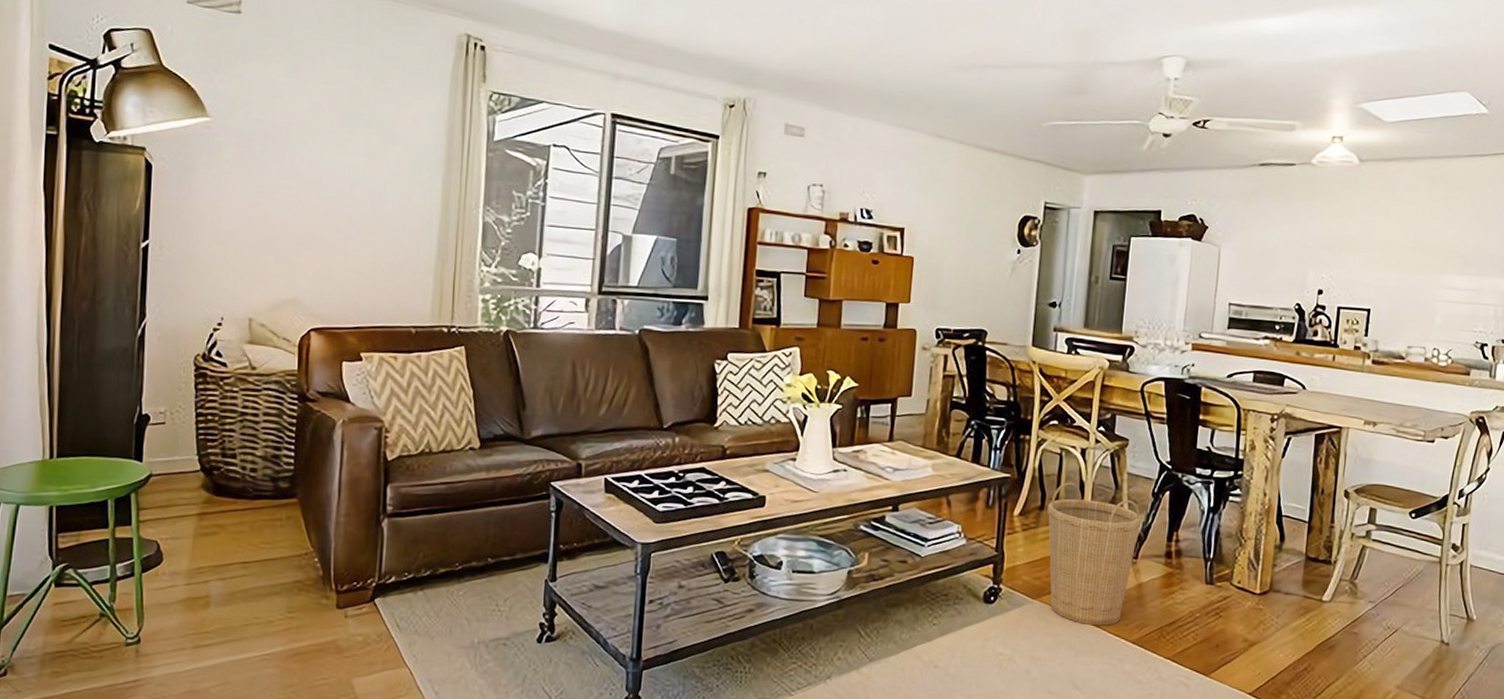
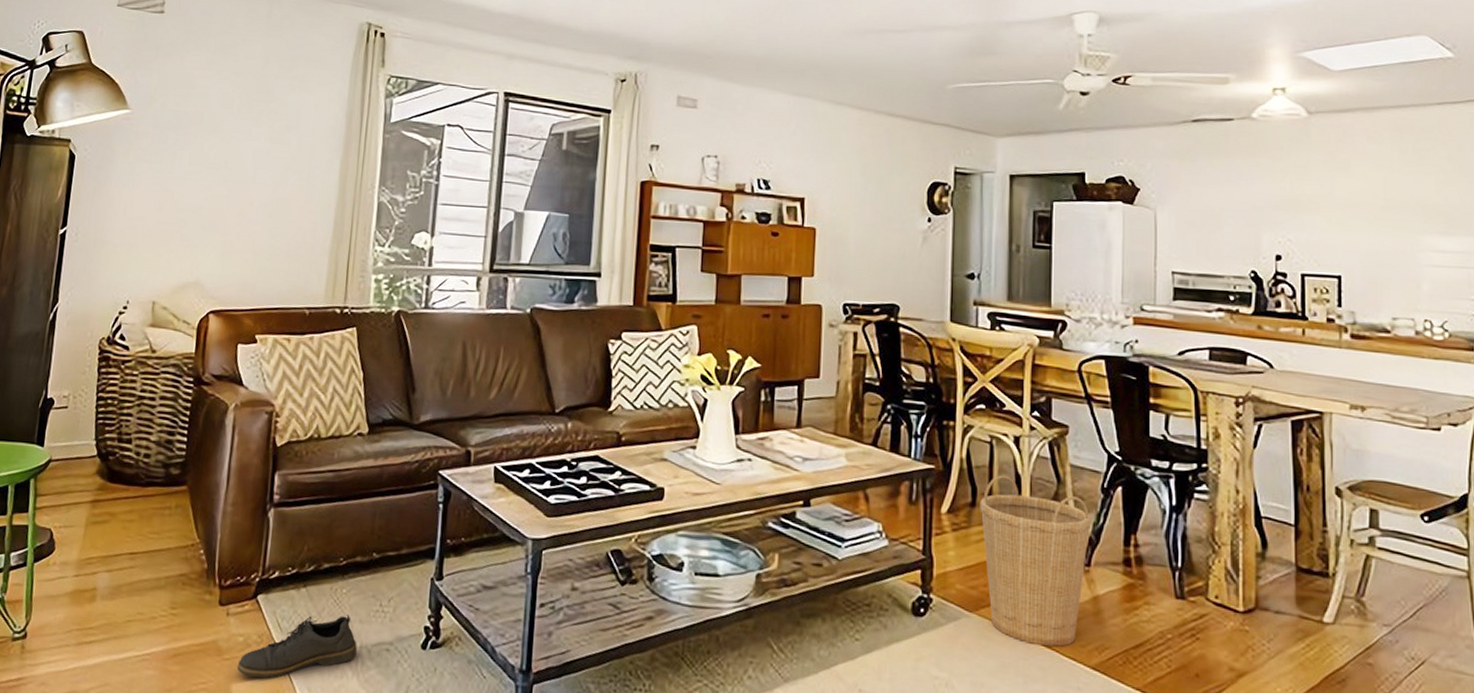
shoe: none [357,613,475,672] -> present [236,613,357,678]

